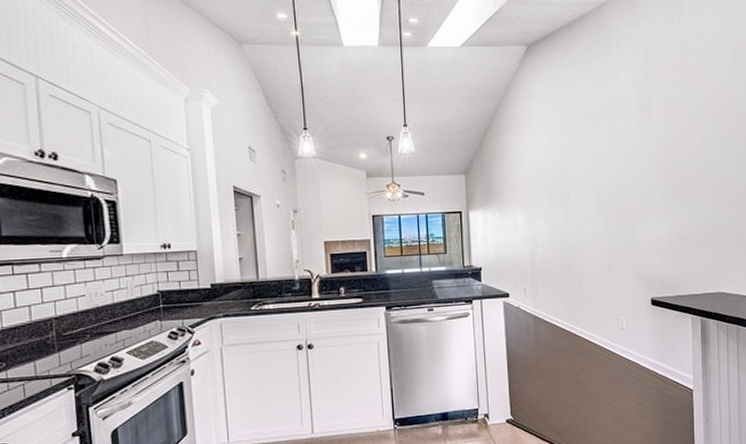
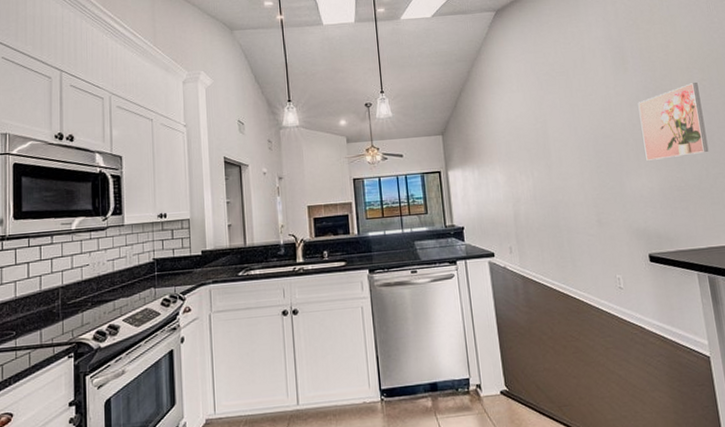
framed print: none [657,135,716,210] -> present [638,83,709,161]

